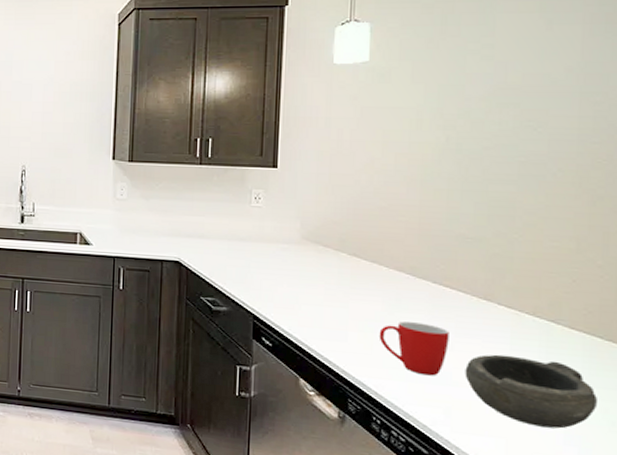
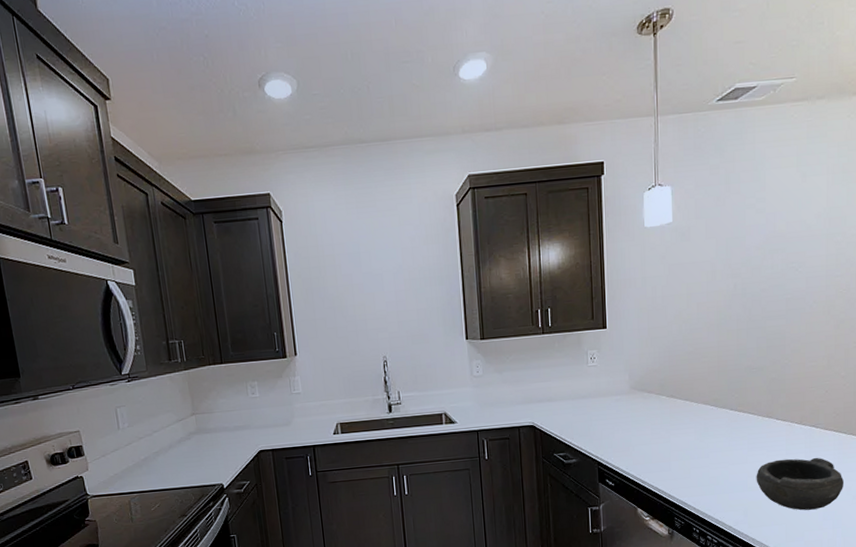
mug: present [379,321,449,376] -> none [694,444,744,487]

